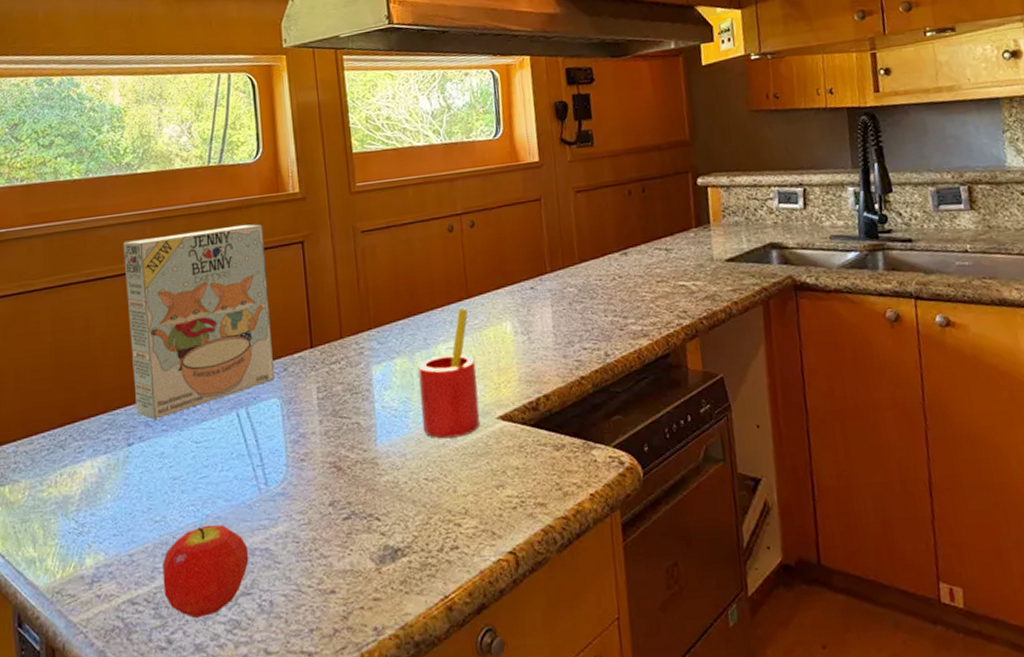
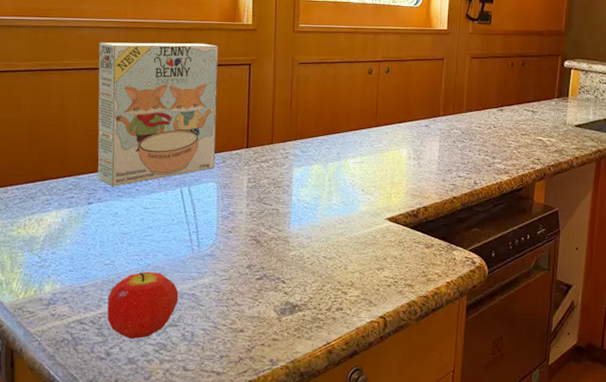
straw: present [418,308,481,439] -> none [327,134,375,229]

